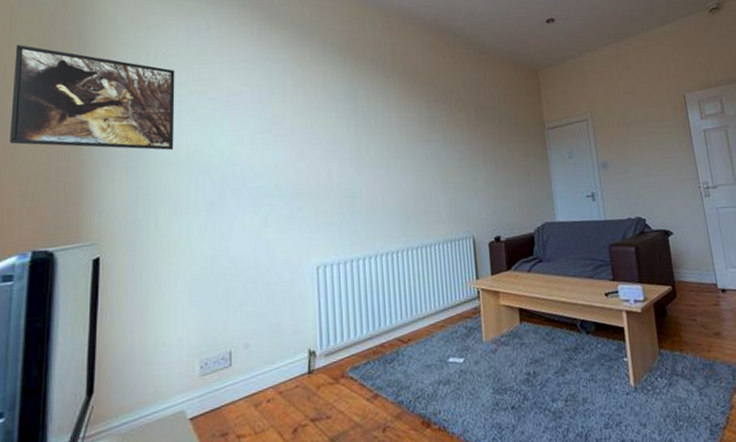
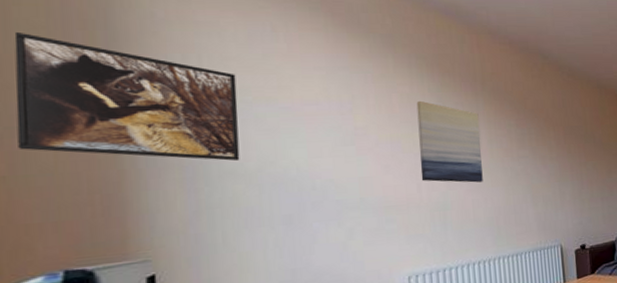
wall art: none [329,86,392,169] -> present [416,100,483,183]

